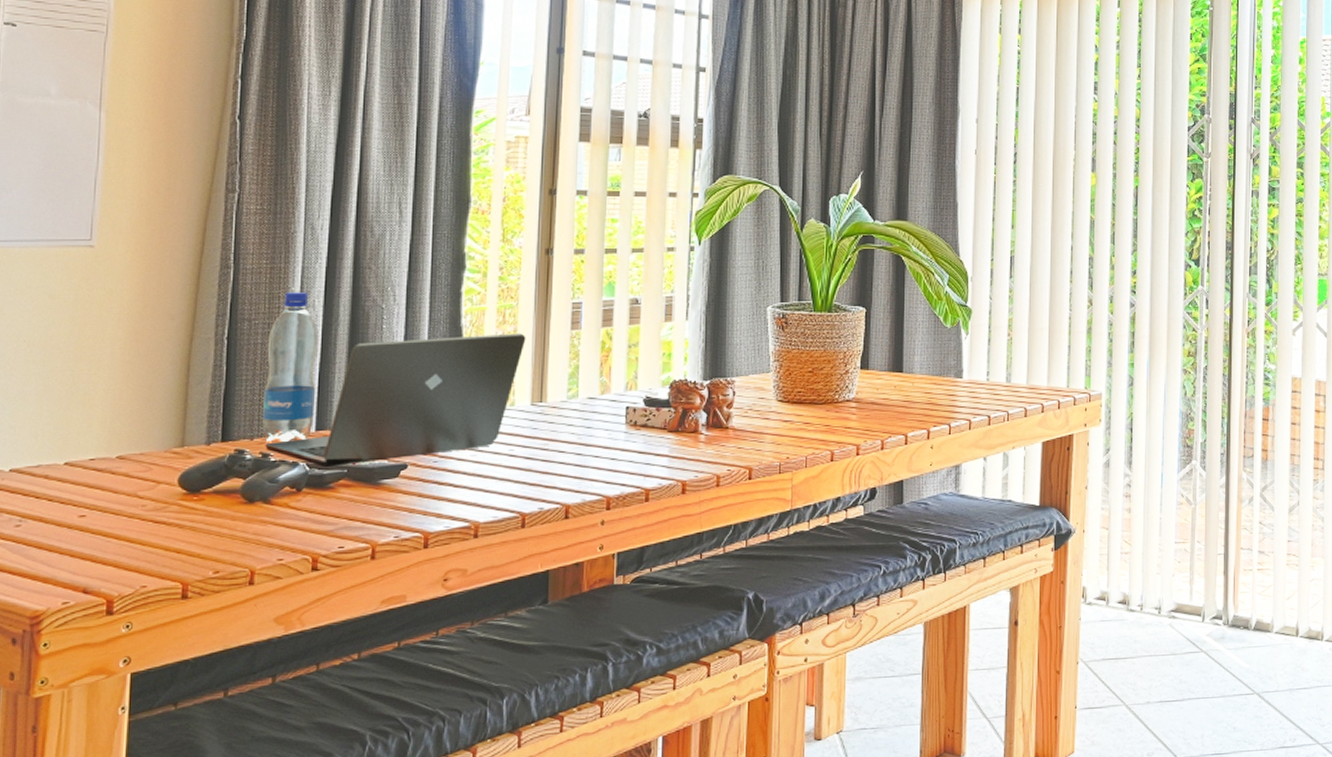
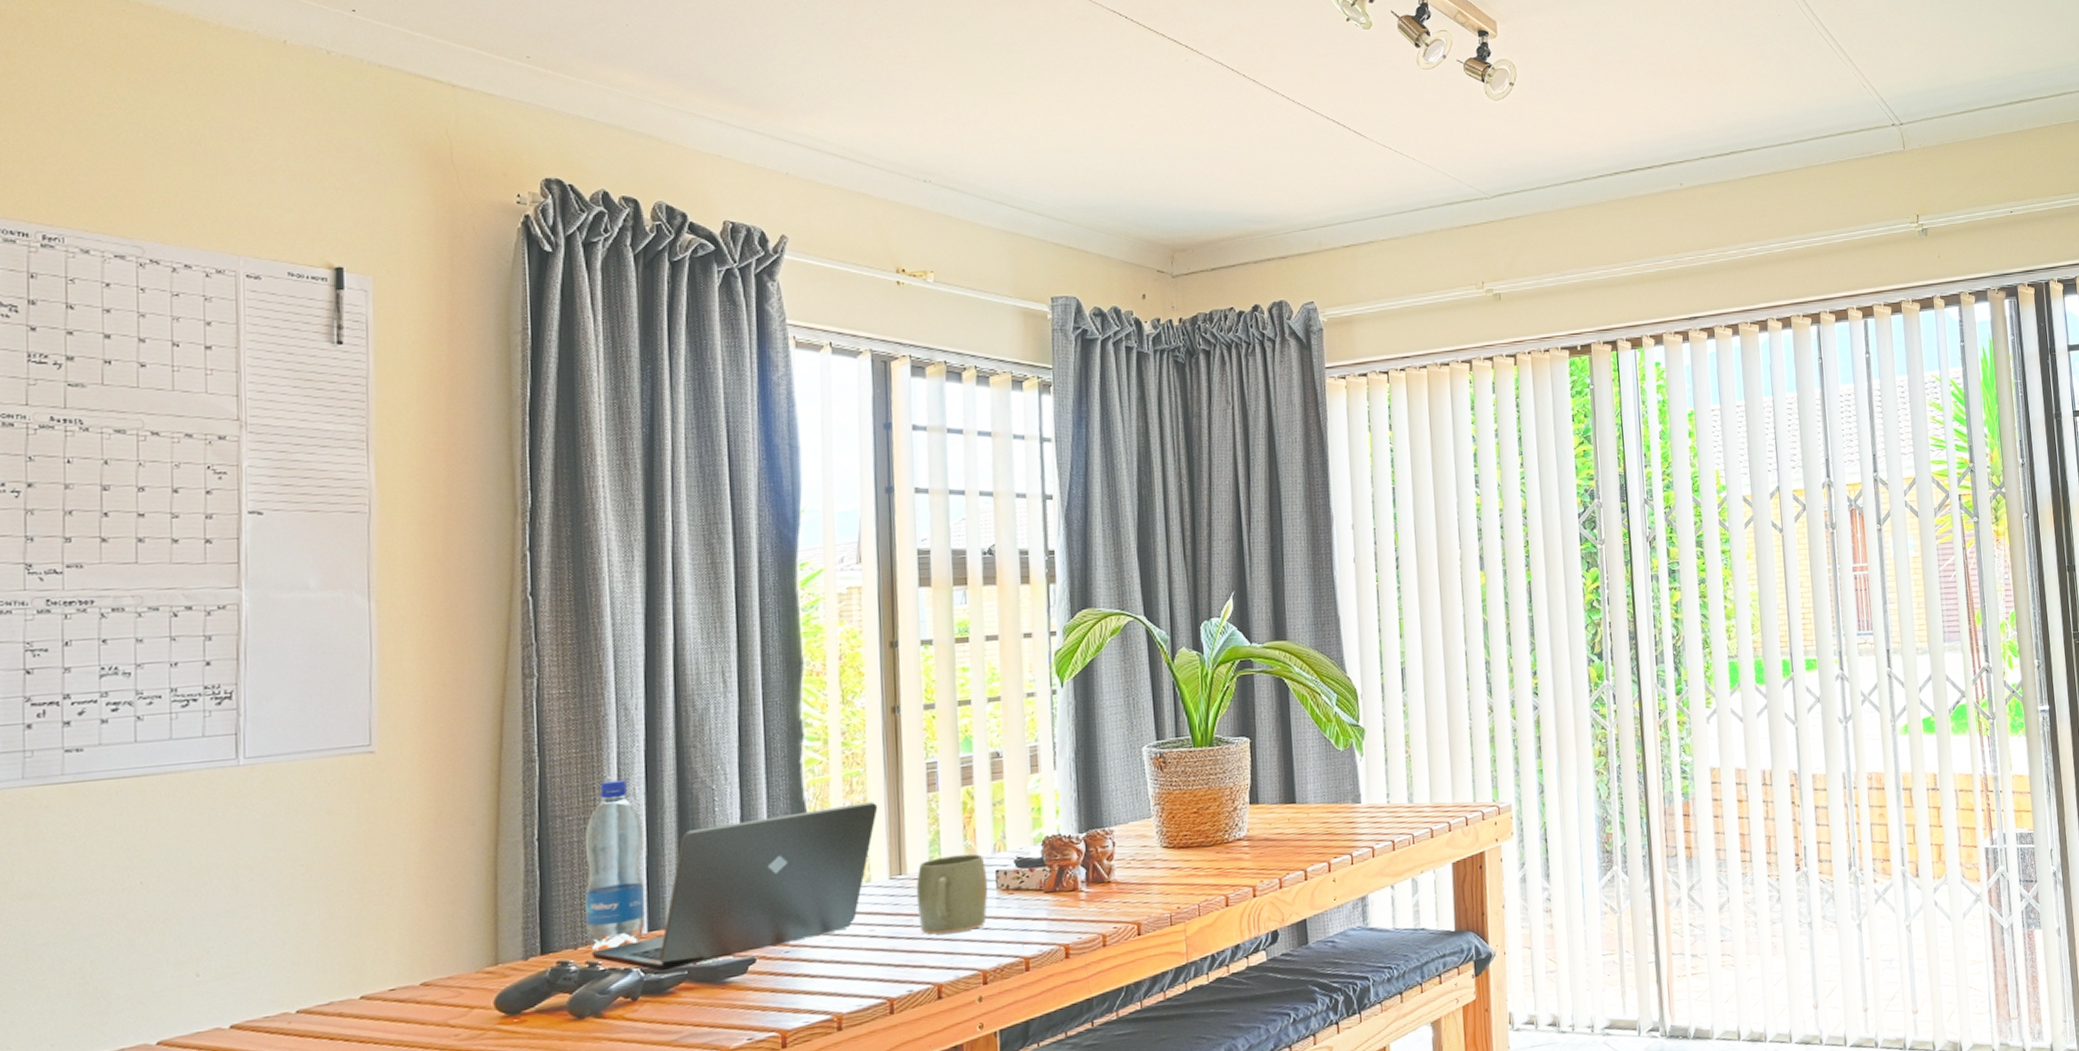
mug: none [553,389,618,461] -> present [915,853,988,935]

